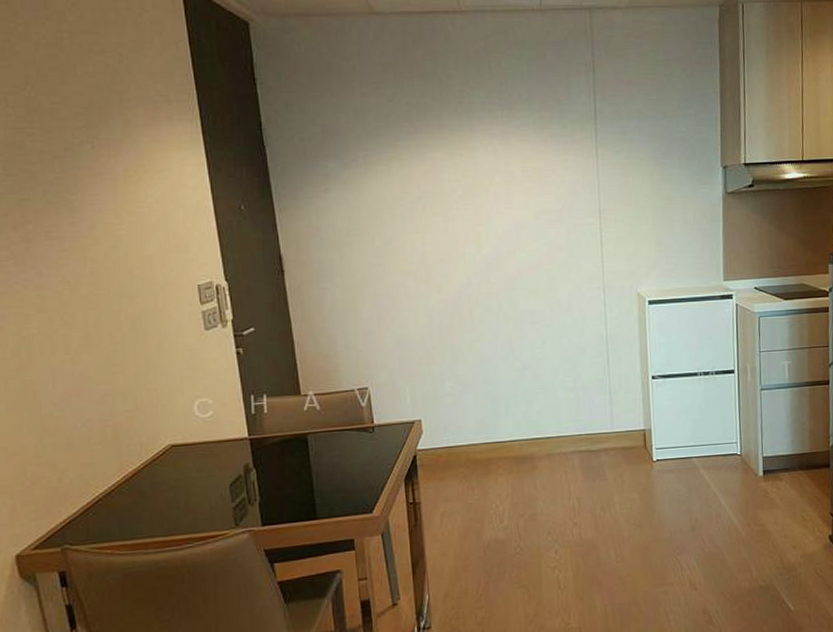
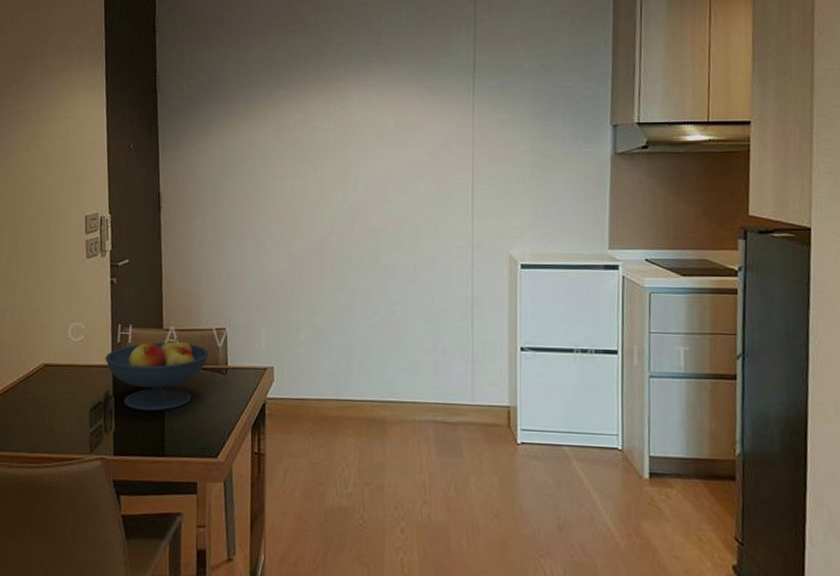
fruit bowl: none [240,402,353,479] -> present [105,337,209,411]

